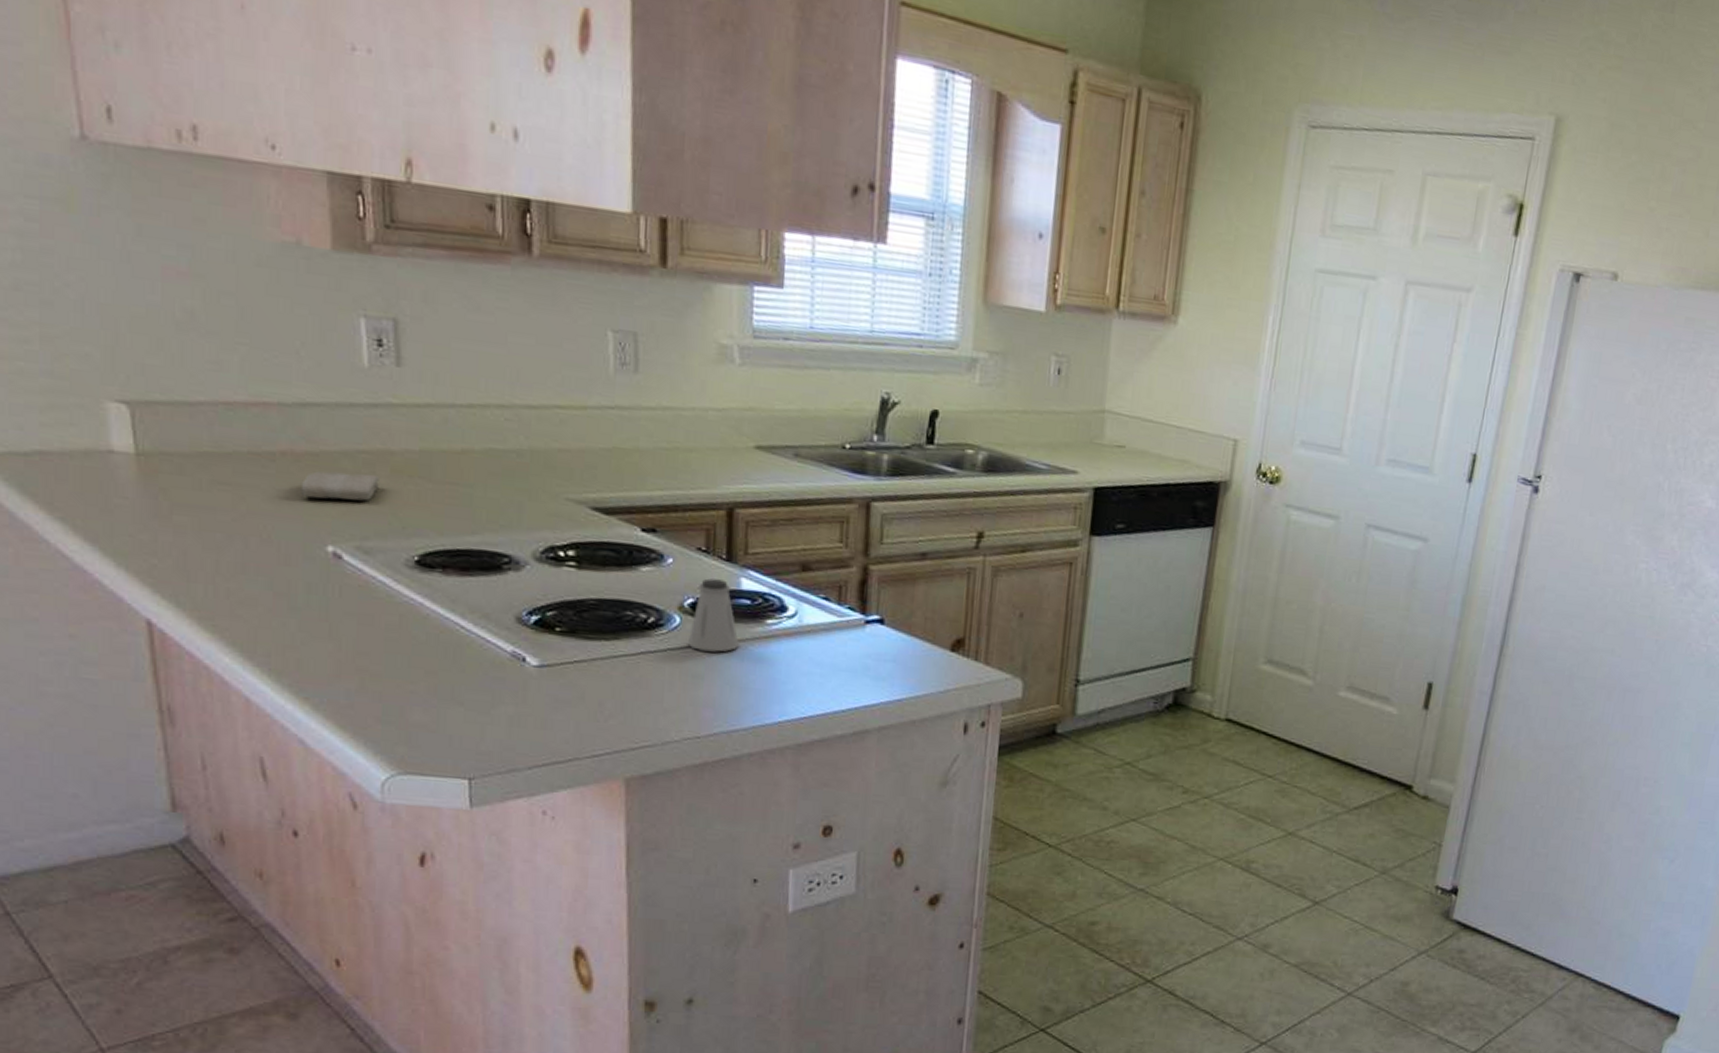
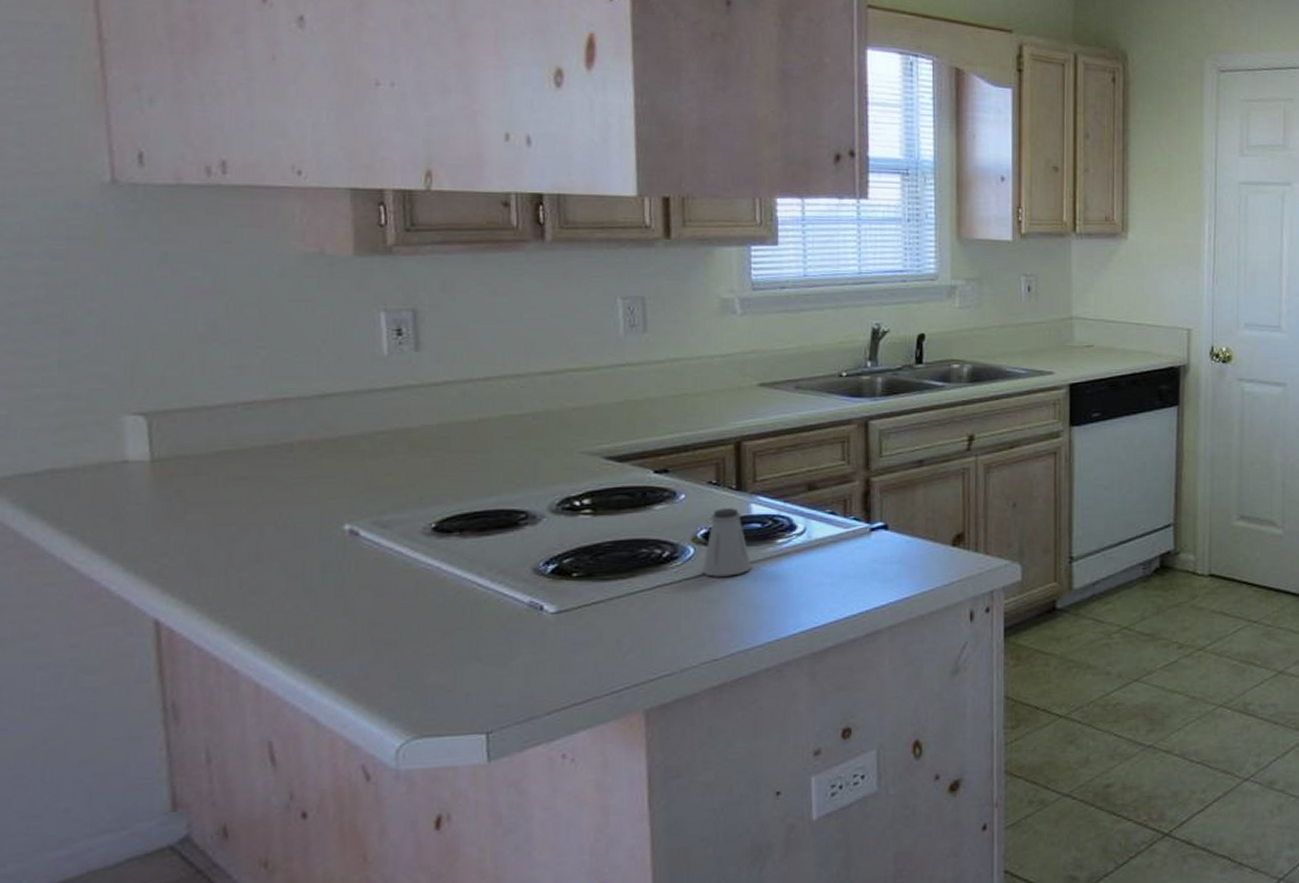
washcloth: present [300,471,379,502] -> none [318,452,397,482]

